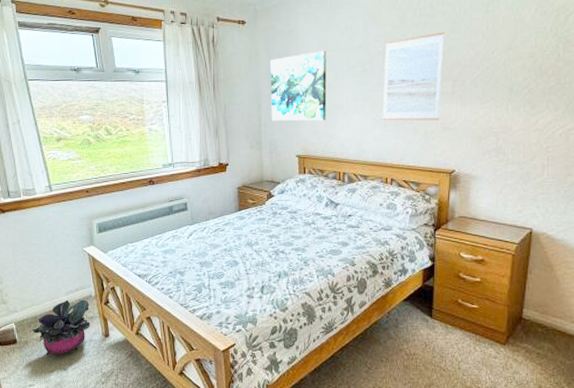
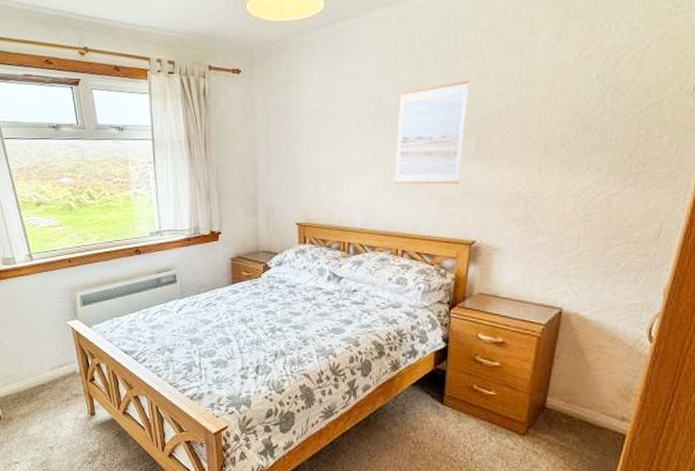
potted plant: present [32,299,91,355] -> none [16,375,76,433]
wall art: present [270,51,327,121] -> none [267,103,332,185]

